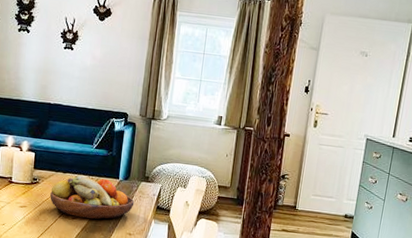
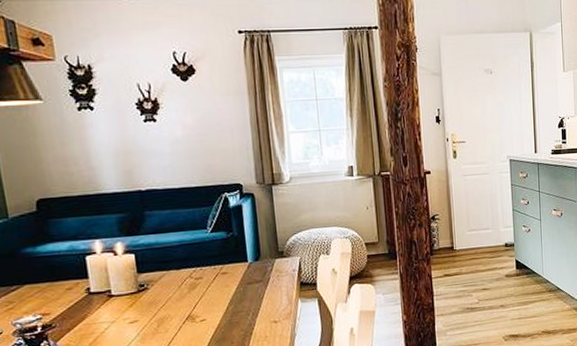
fruit bowl: present [50,175,135,219] -> none [165,265,273,318]

